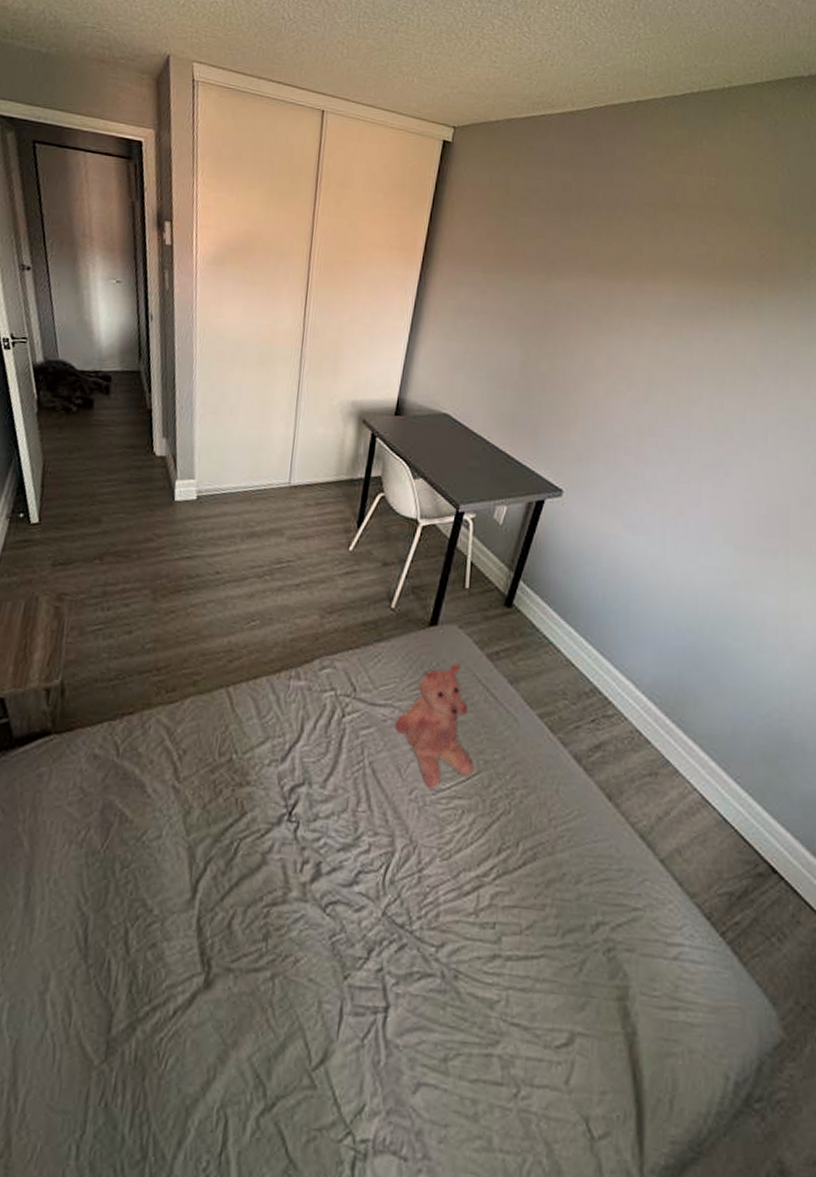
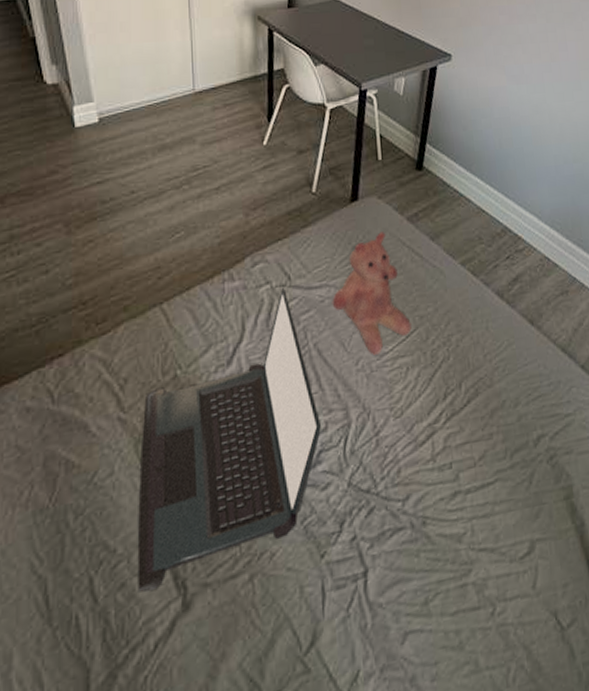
laptop: none [166,698,364,960] -> present [137,288,321,593]

